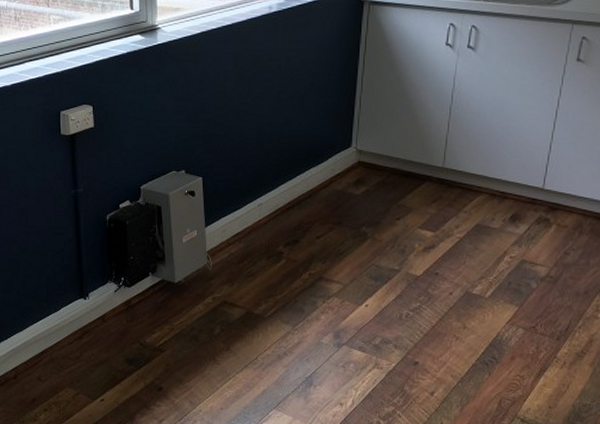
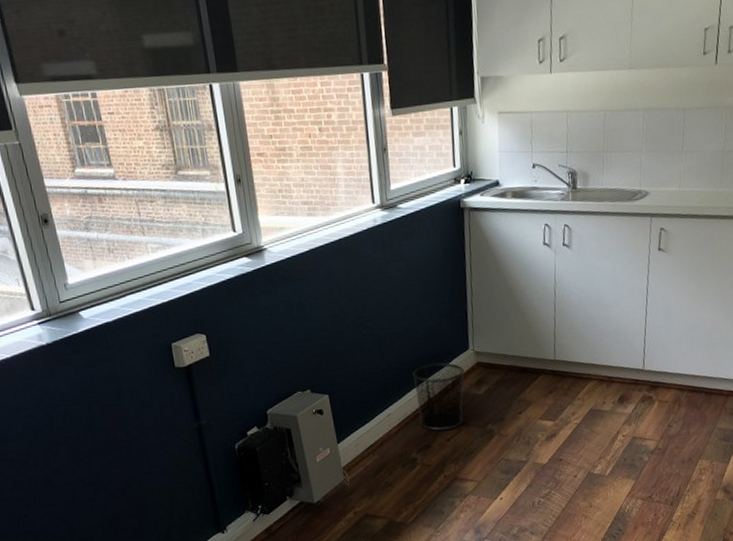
waste bin: none [289,157,344,227] -> present [412,362,465,431]

